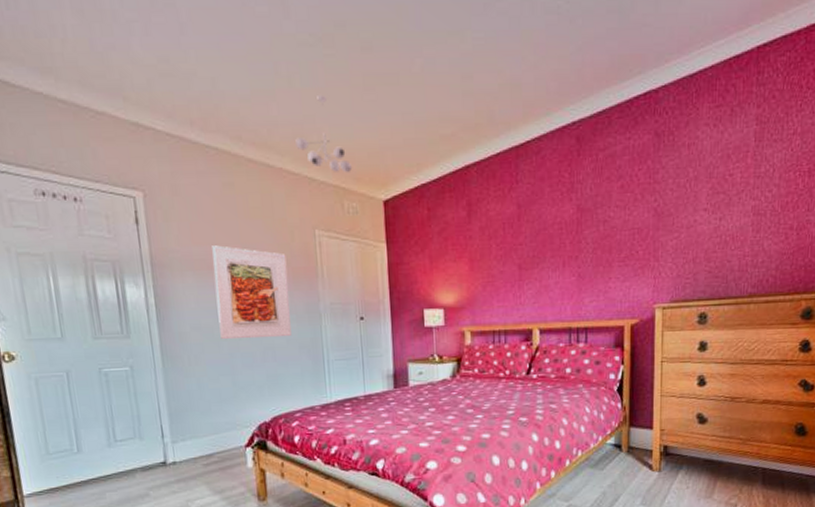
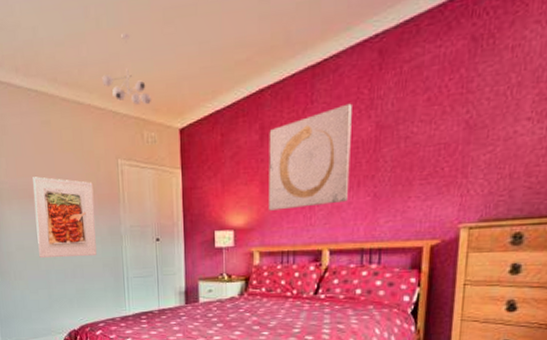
wall art: none [476,185,555,289] -> present [269,103,352,211]

